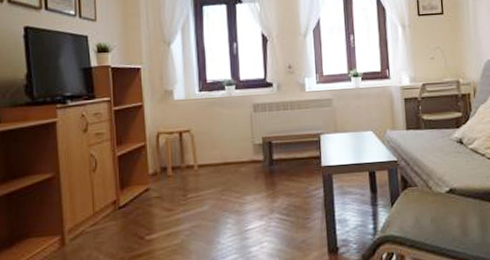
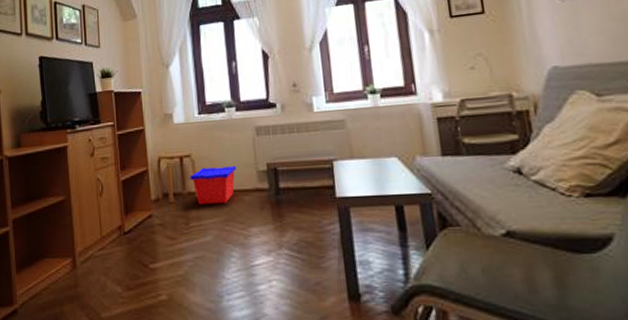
storage bin: none [189,140,235,177] -> present [190,166,237,205]

